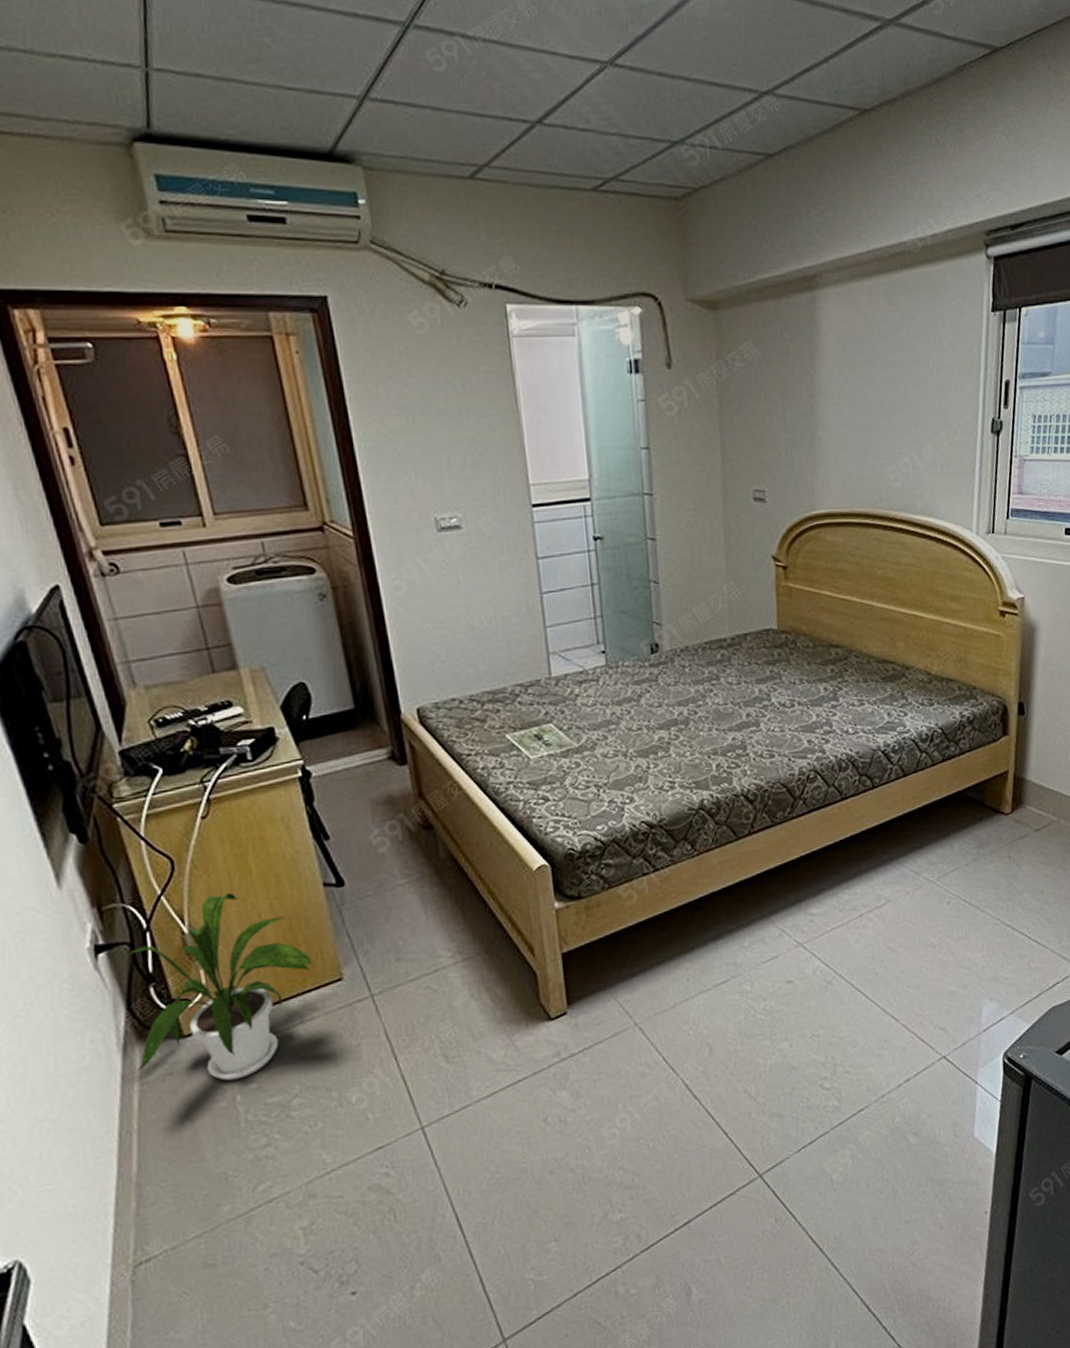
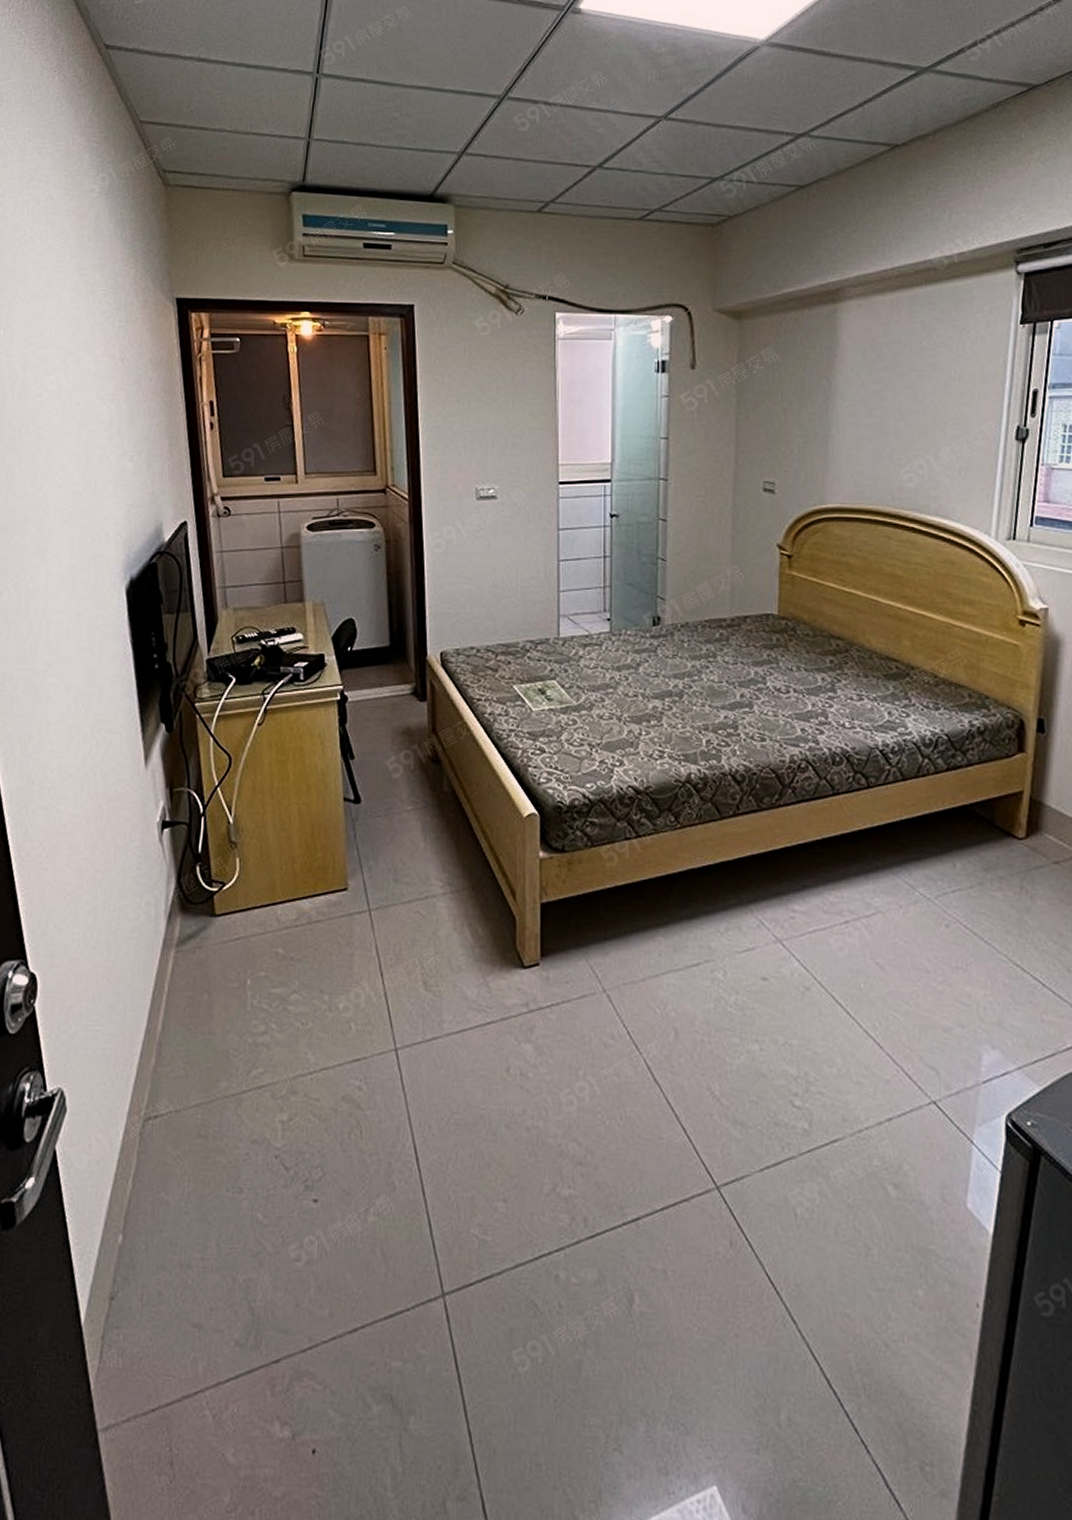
house plant: present [124,892,313,1081] -> none [177,793,325,965]

